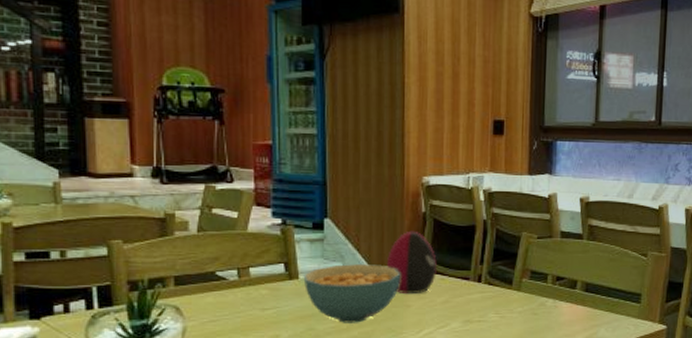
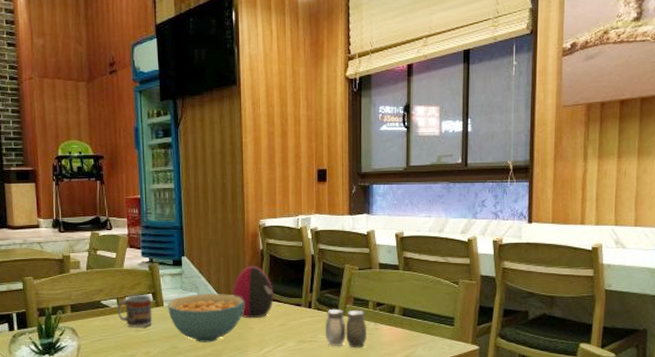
cup: none [237,264,284,305] -> present [117,294,153,328]
salt and pepper shaker: none [496,283,545,329] -> present [325,308,368,348]

